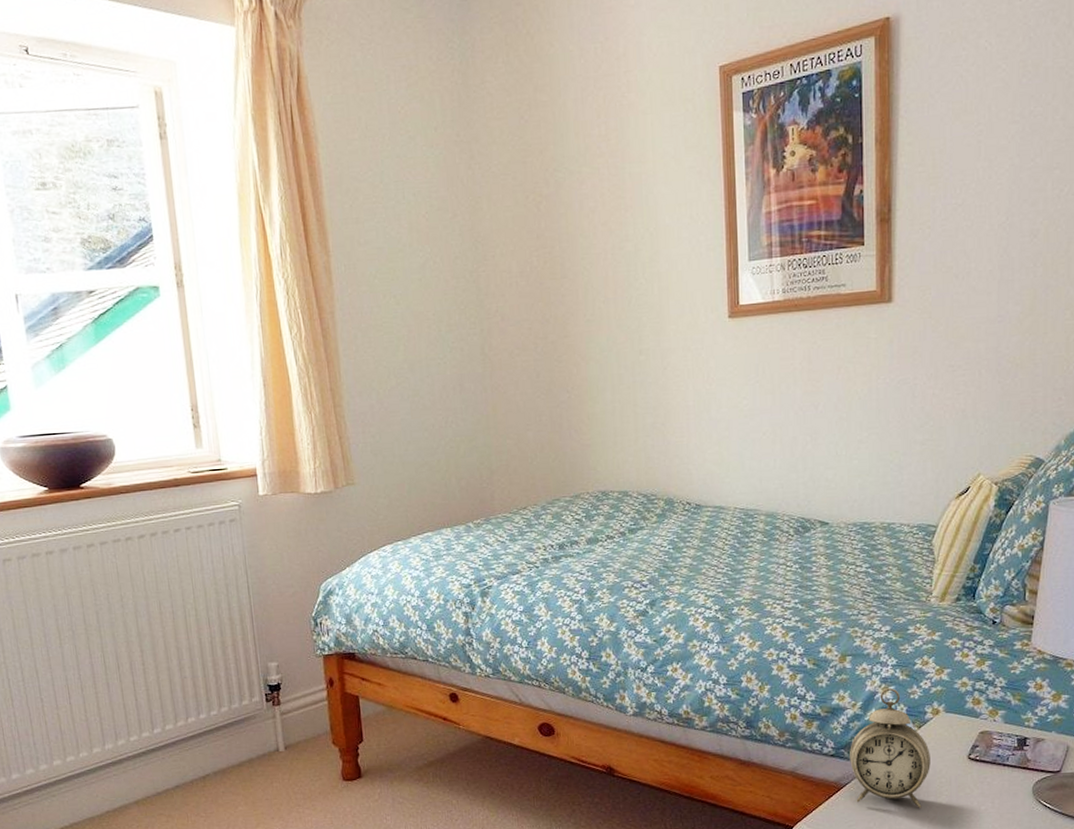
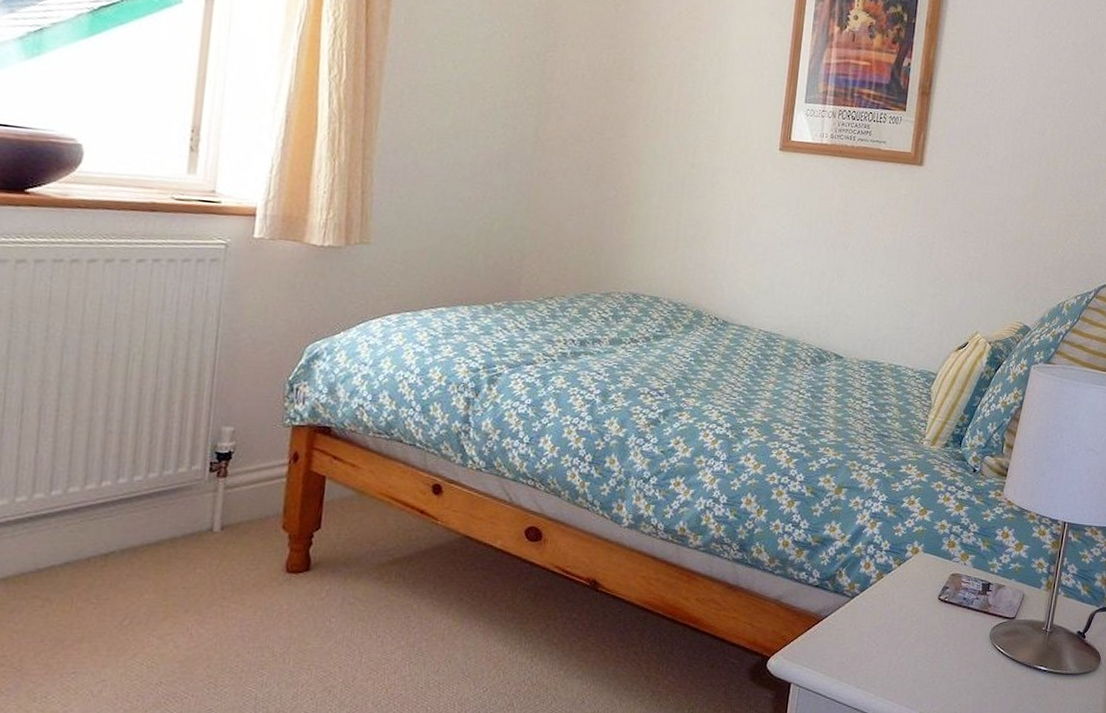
alarm clock: present [850,688,930,808] -> none [832,524,906,646]

